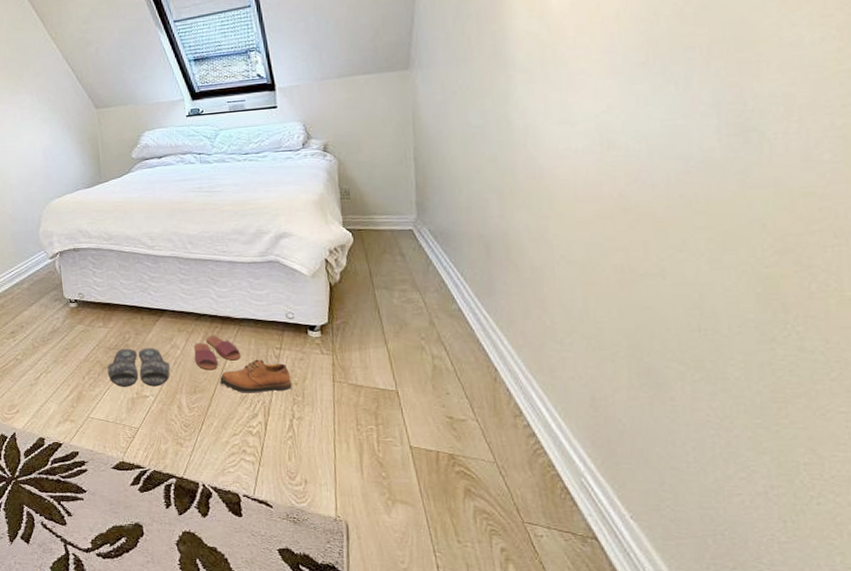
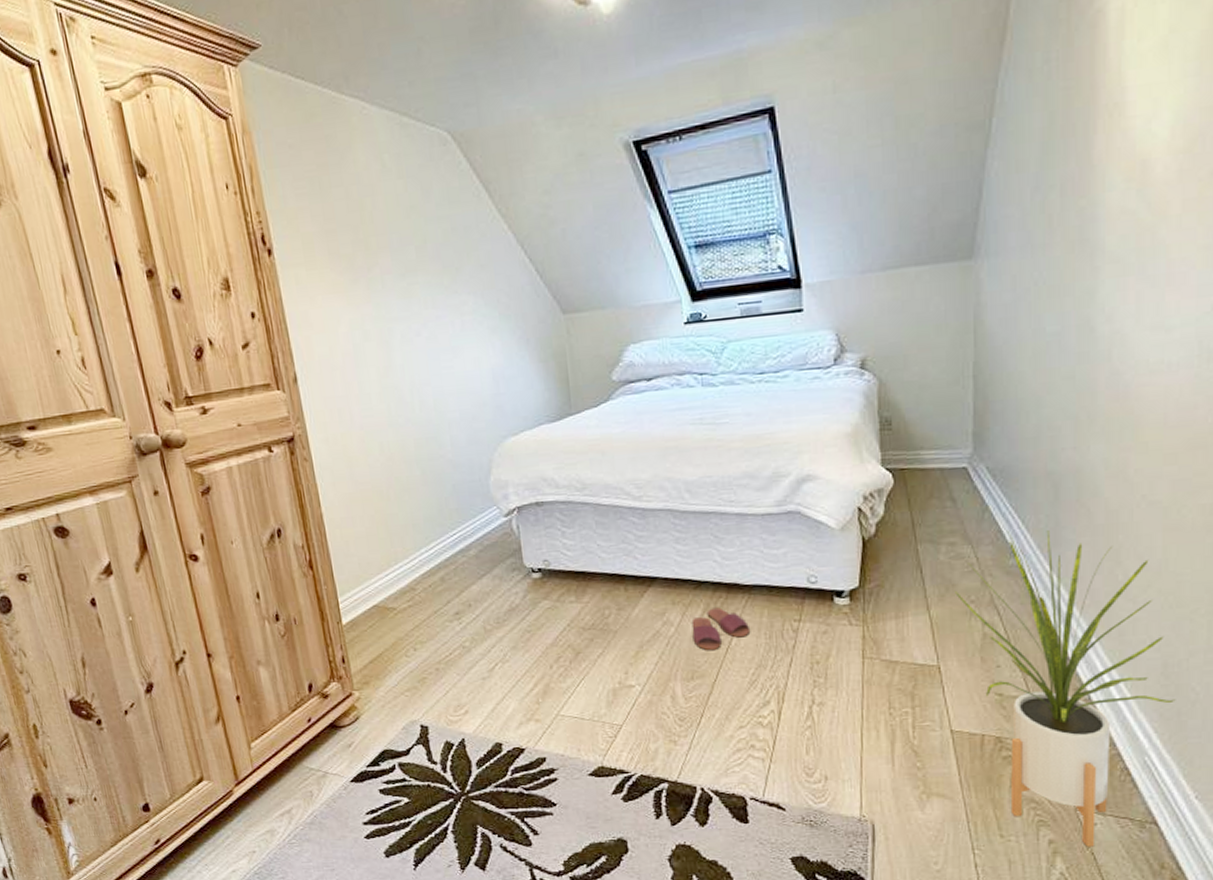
slippers: present [107,348,170,387] -> none [581,625,662,676]
shoe: present [219,359,292,393] -> none [723,634,812,677]
house plant: none [408,281,605,557] -> present [955,530,1176,847]

